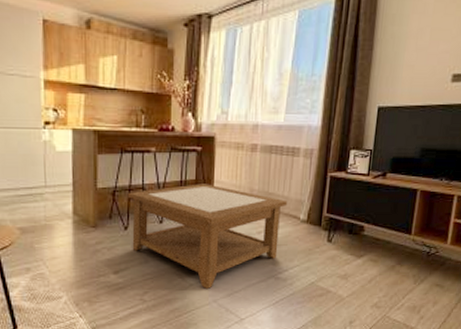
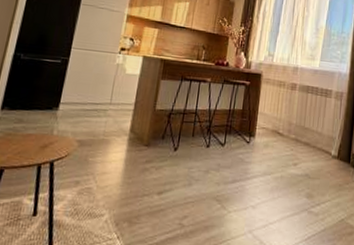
coffee table: present [127,184,288,289] -> none [178,113,321,218]

